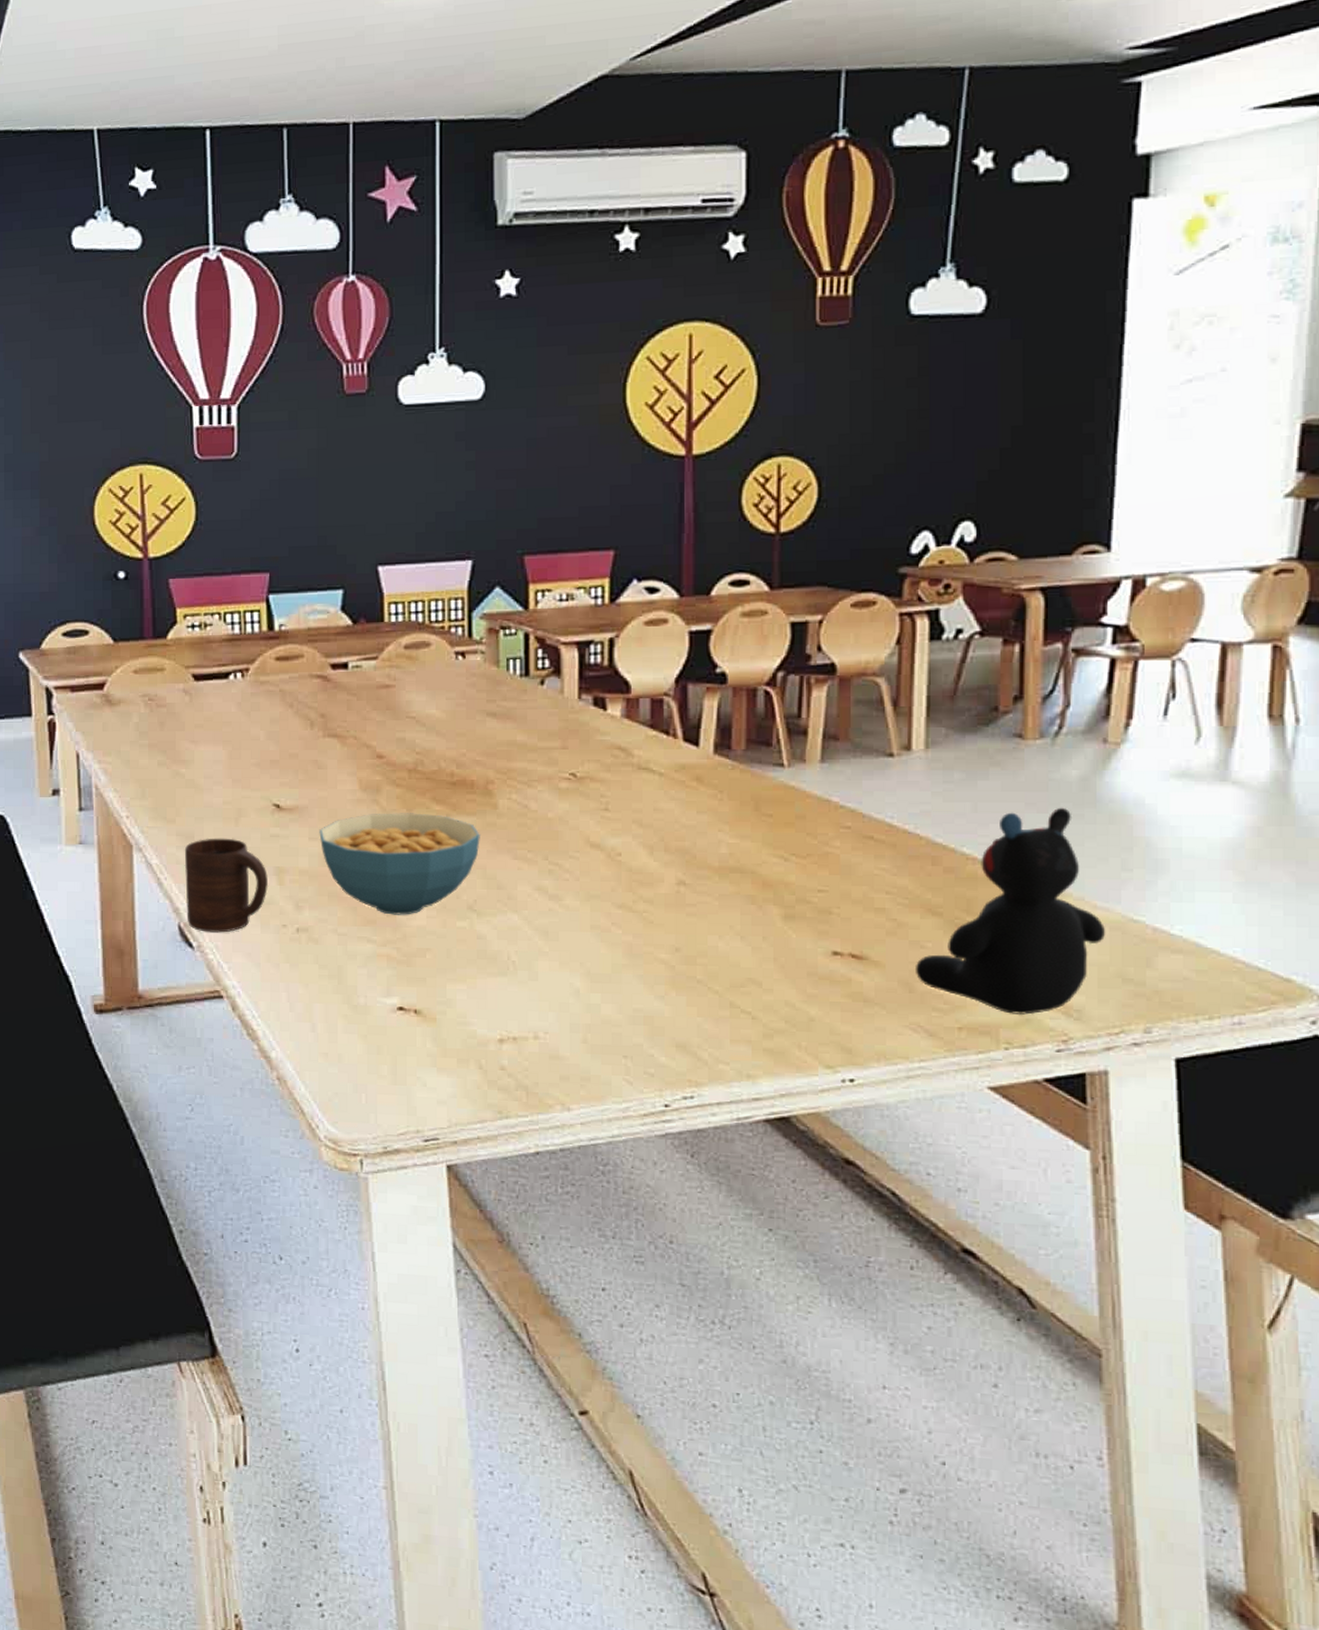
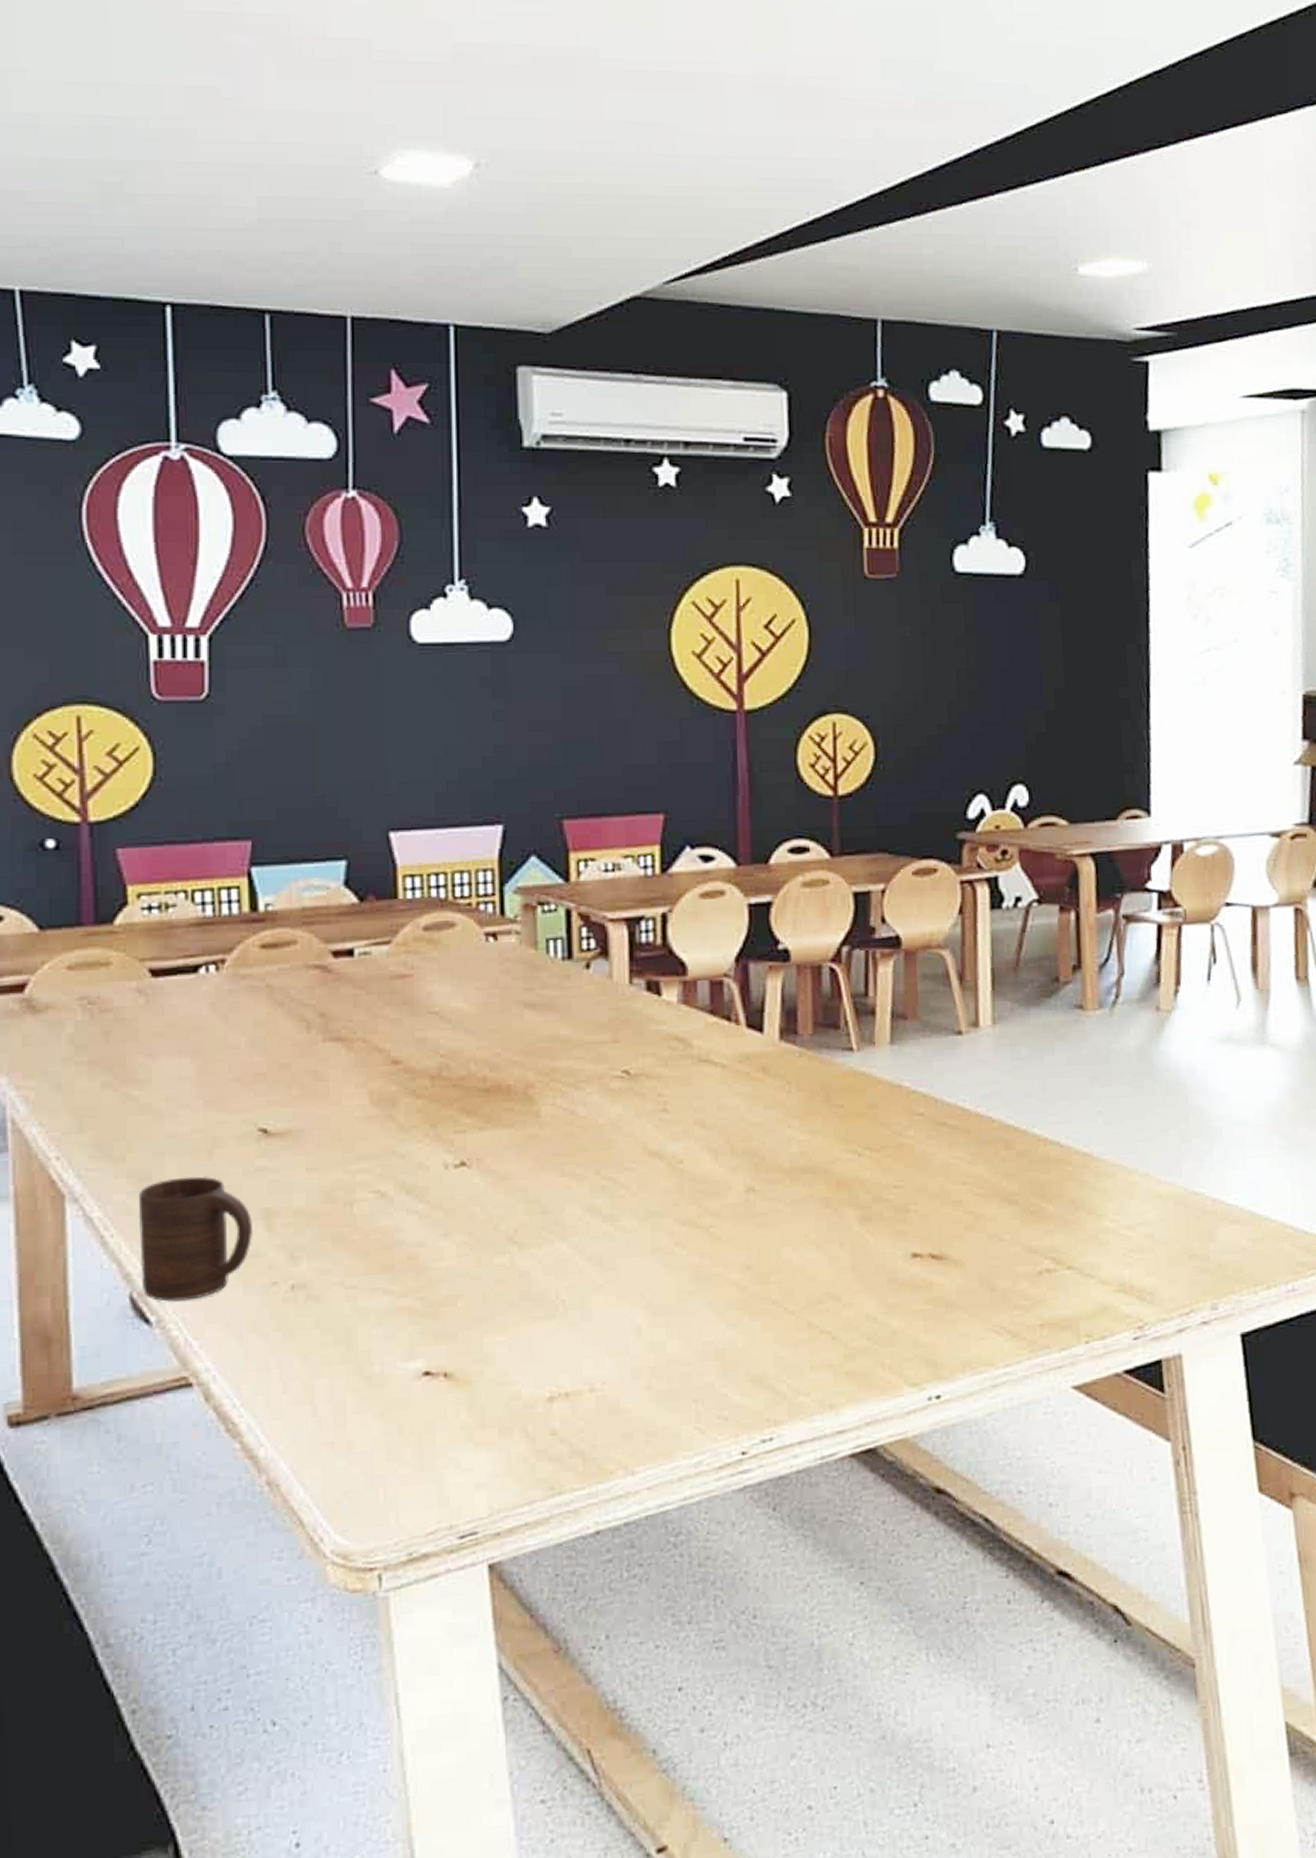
cereal bowl: present [319,813,480,915] -> none [319,1128,520,1257]
teddy bear: present [916,807,1106,1016] -> none [995,1079,1171,1305]

